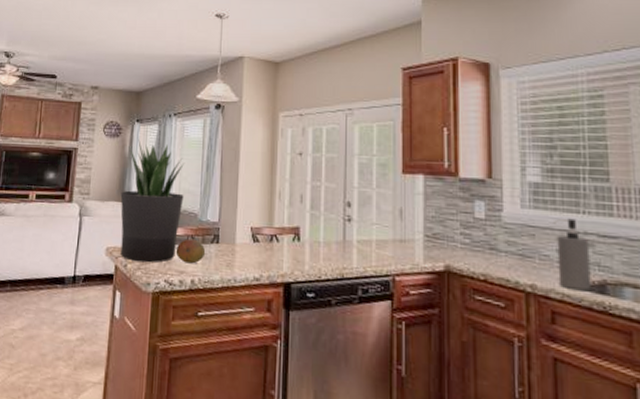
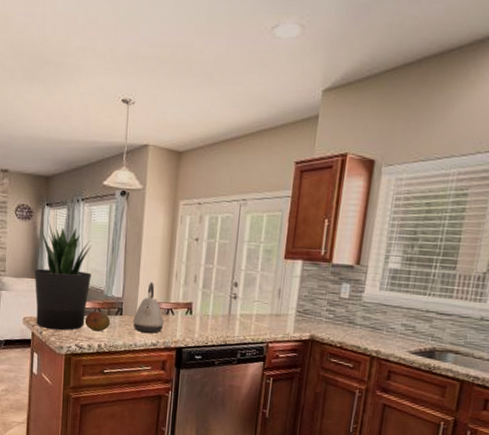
kettle: none [231,203,268,265] -> present [133,282,164,333]
soap dispenser: present [552,218,592,292] -> none [398,299,429,356]

